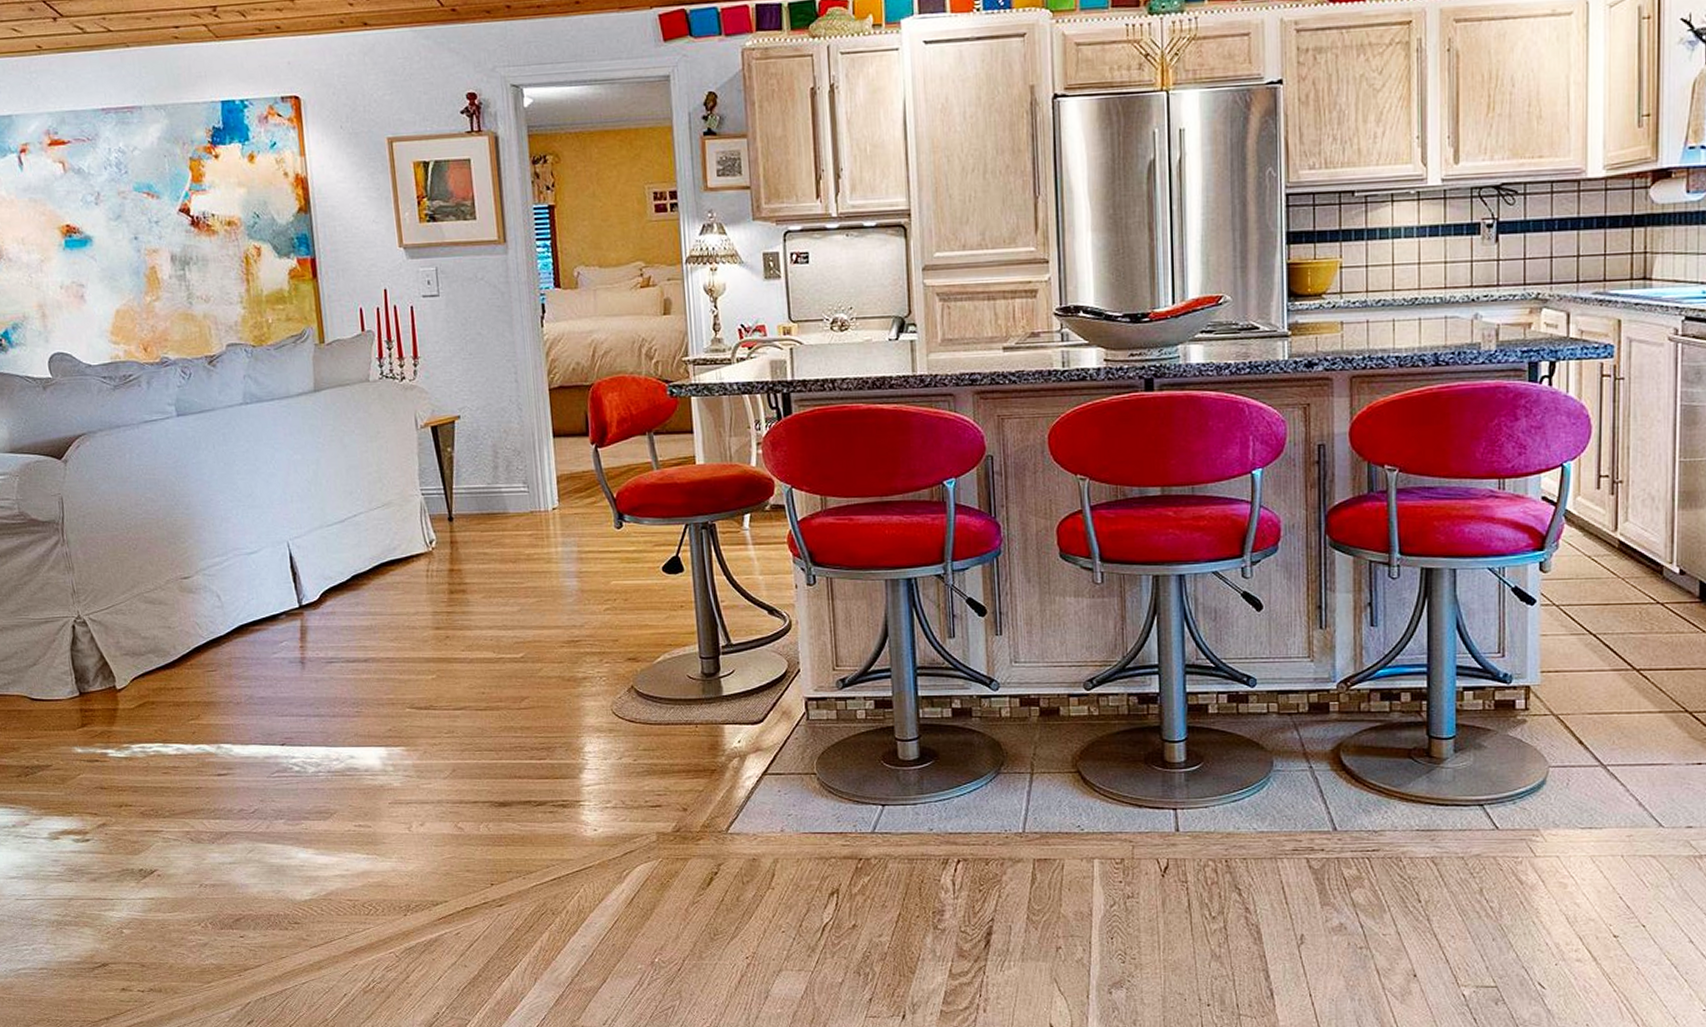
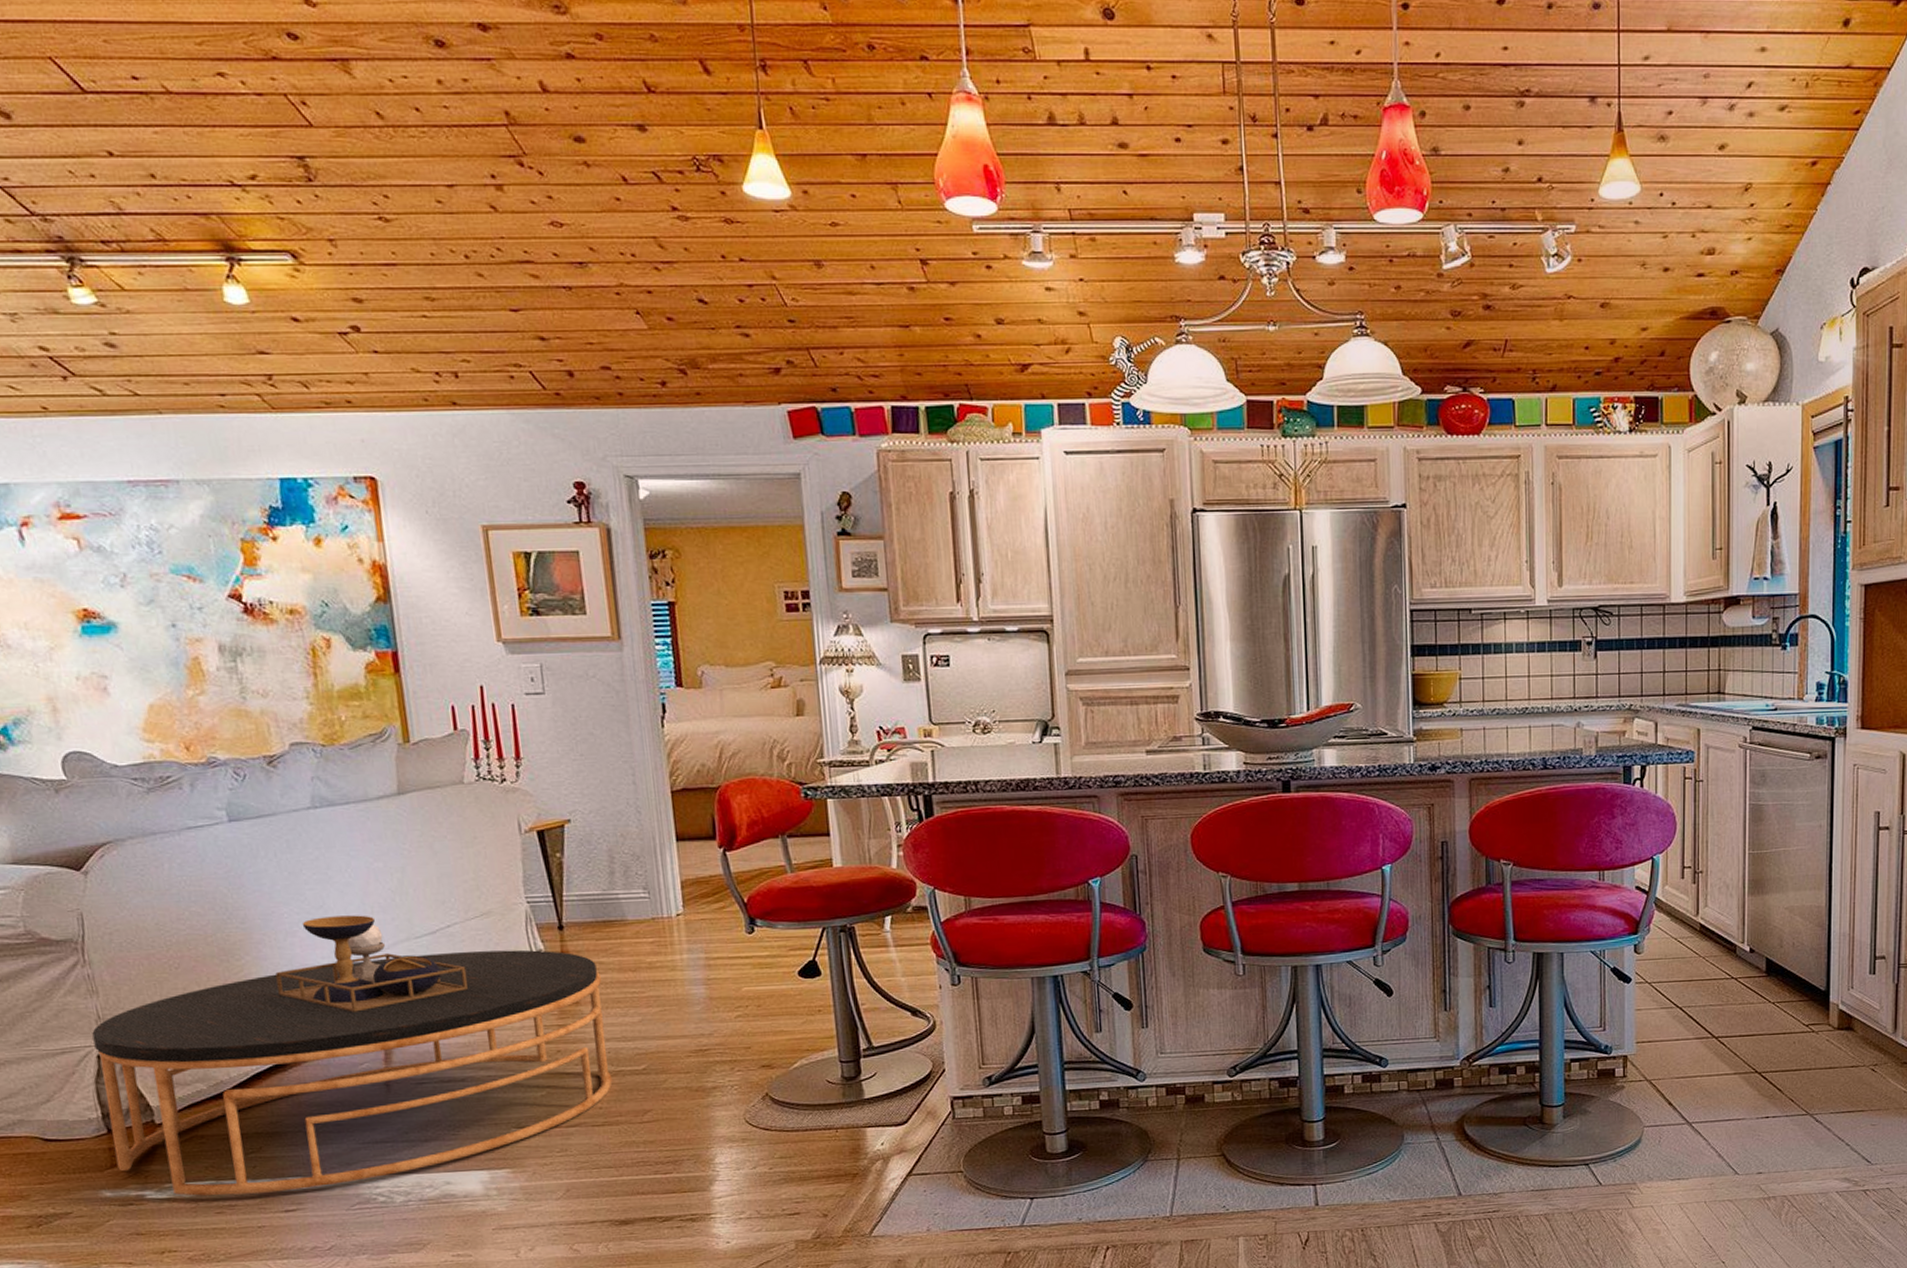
coffee table: none [68,503,494,757] -> present [92,915,613,1196]

